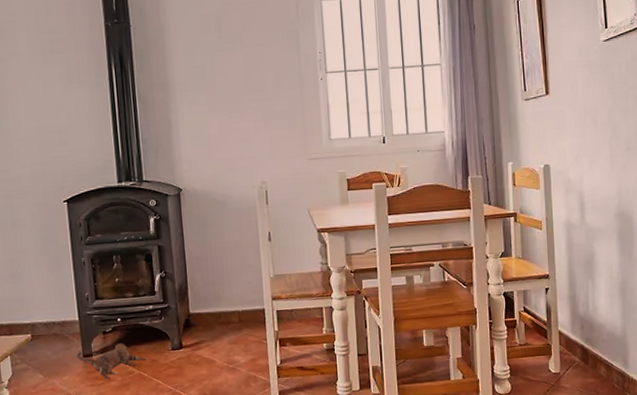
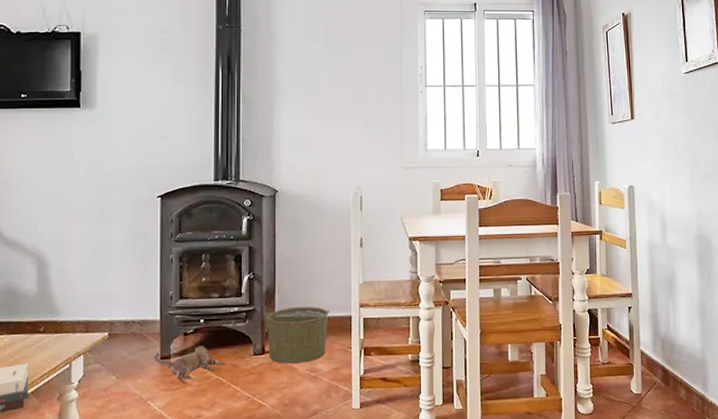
basket: none [179,301,243,357] -> present [265,306,329,364]

